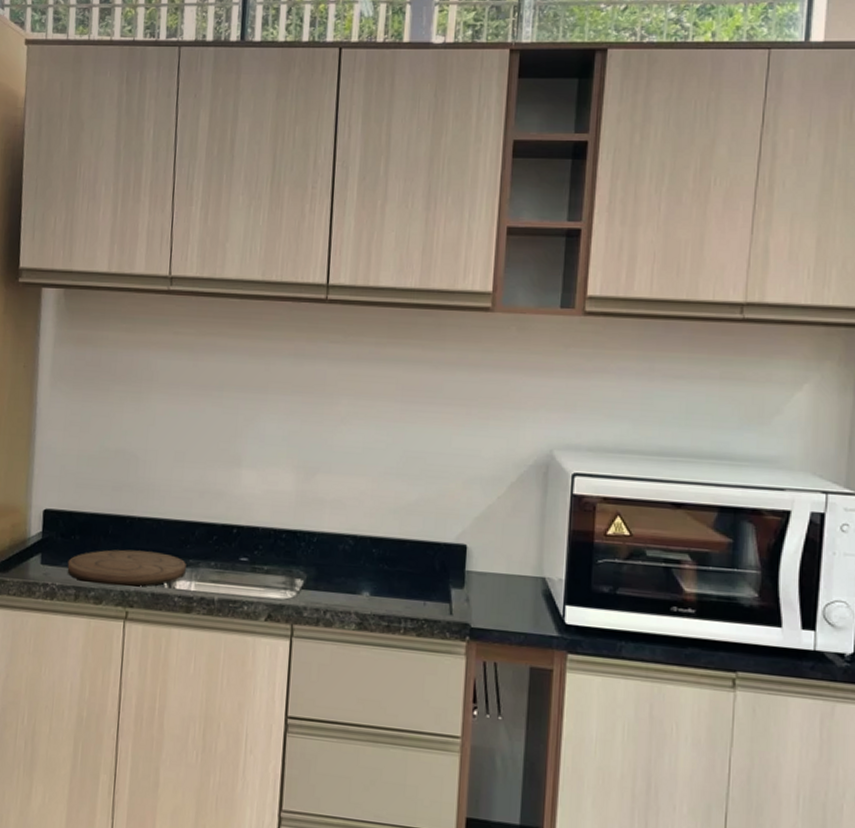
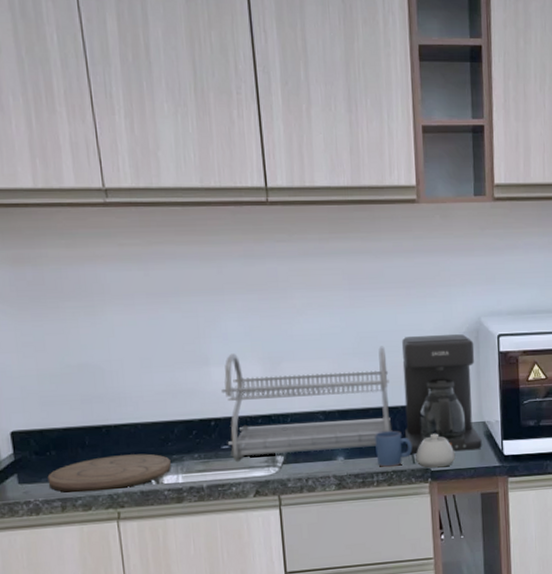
dish rack: none [246,457,435,586] -> present [221,346,393,463]
mug: none [407,569,452,615] -> present [375,430,413,468]
coffee maker: none [443,463,542,612] -> present [401,334,482,455]
sugar bowl: none [454,582,503,626] -> present [415,433,456,469]

